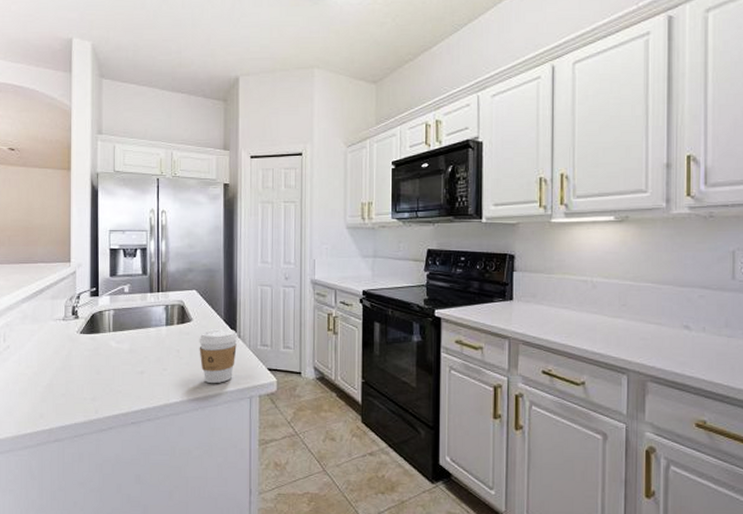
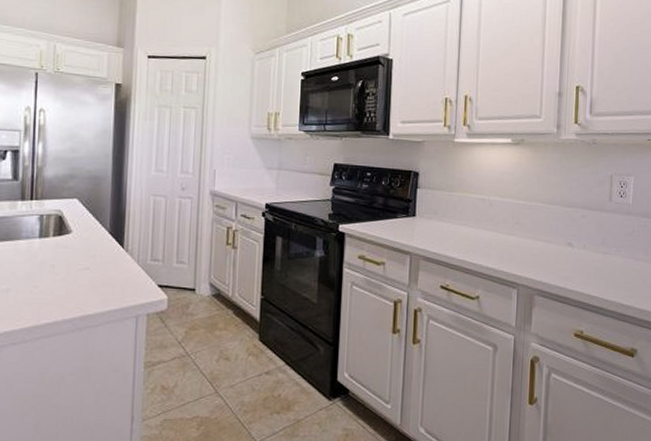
coffee cup: present [199,329,238,384] -> none [78,242,125,302]

